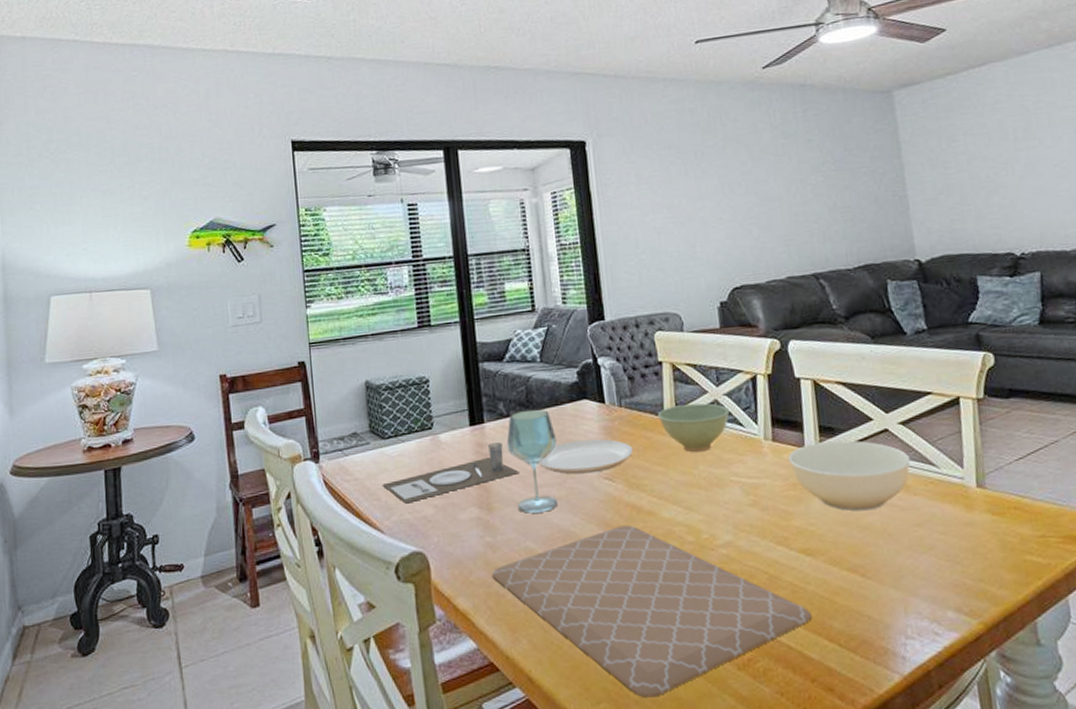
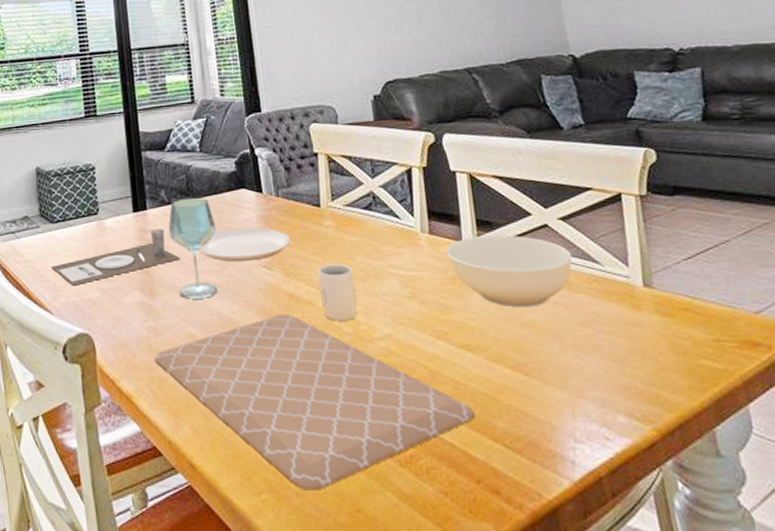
bowl: present [657,403,729,452] -> none [314,194,385,243]
mug: none [660,473,700,531] -> present [318,264,358,321]

